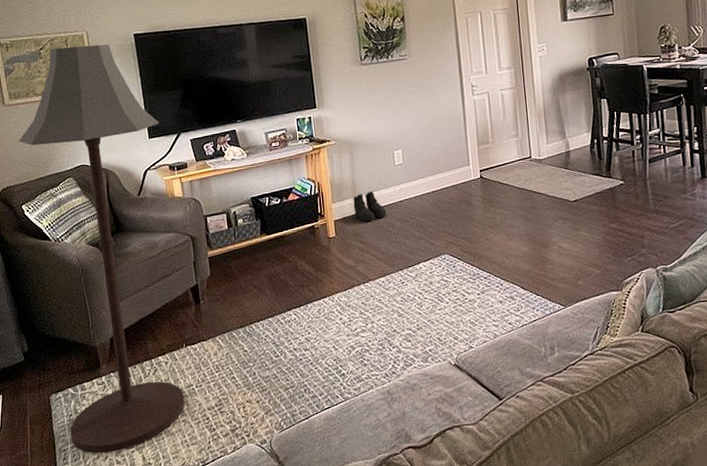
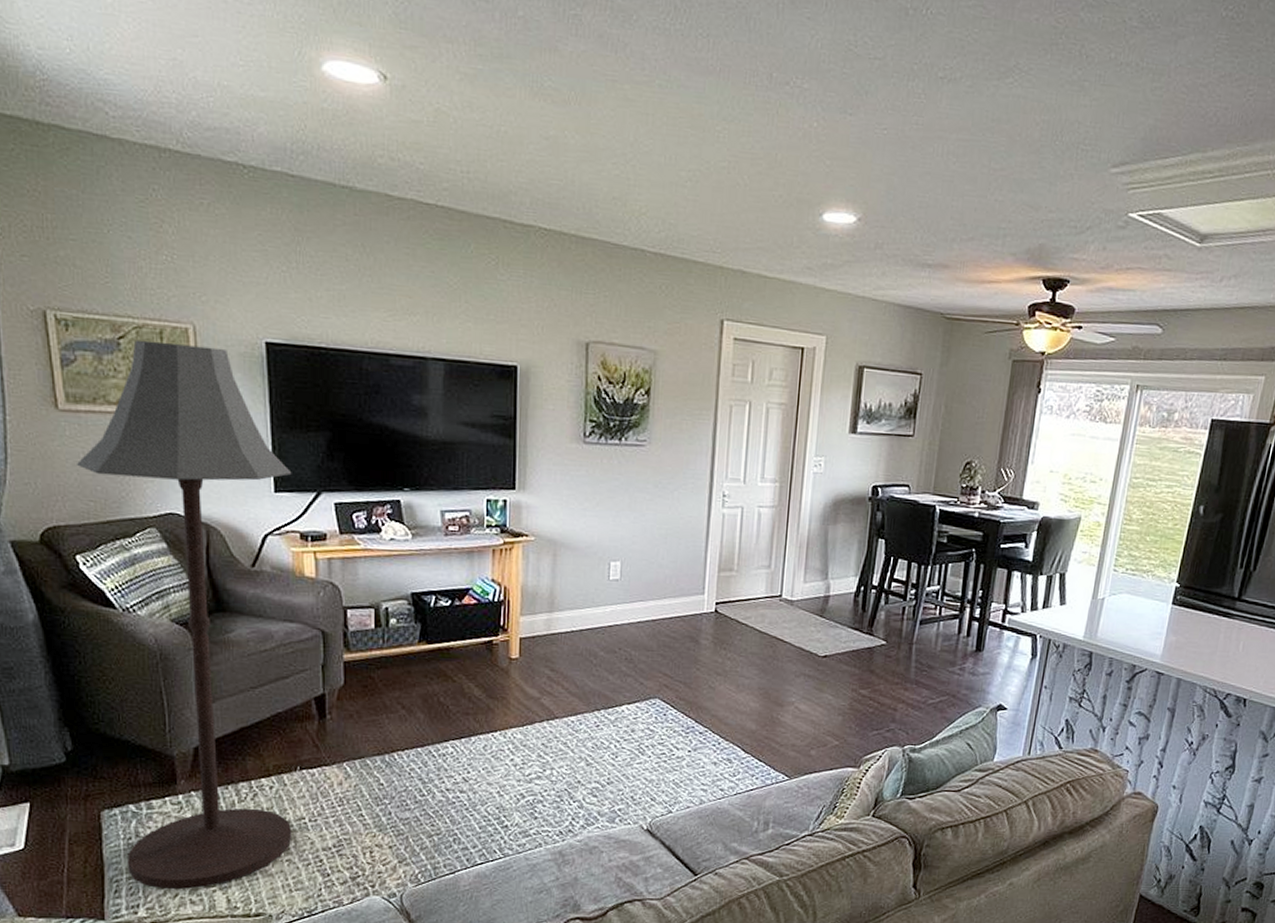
boots: present [353,191,387,222] -> none [547,607,590,645]

